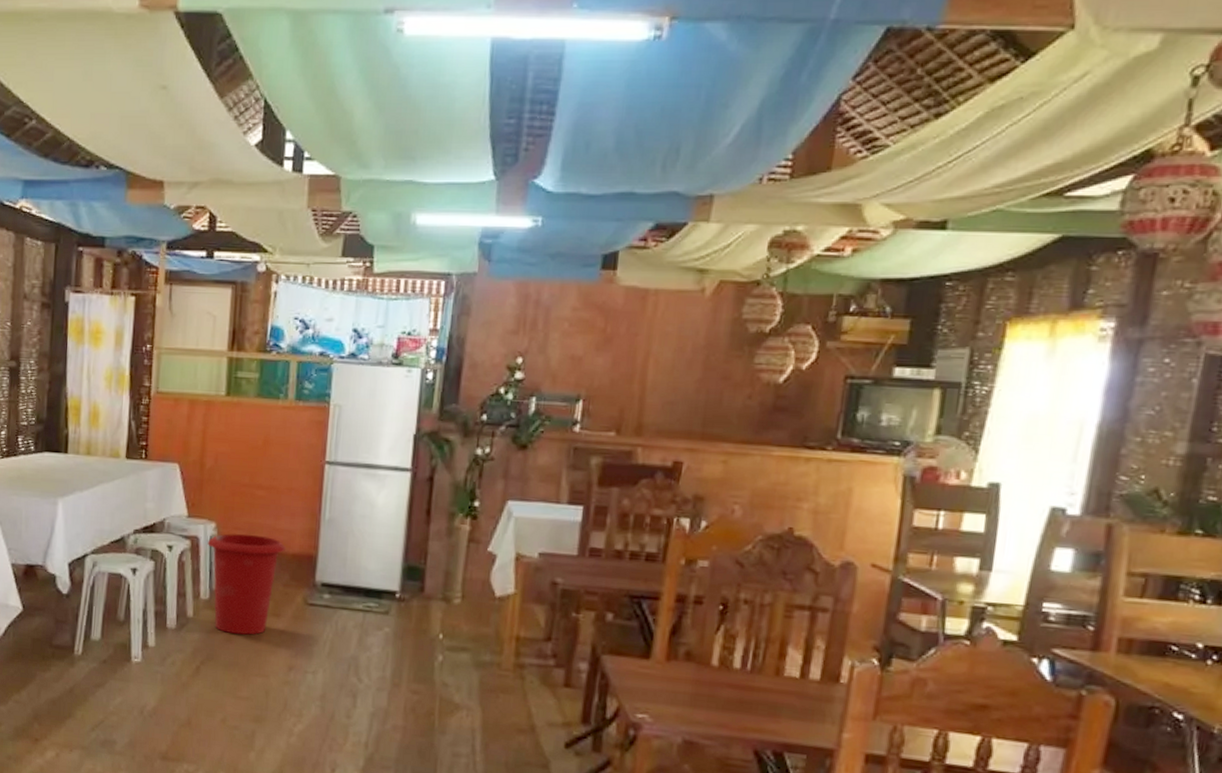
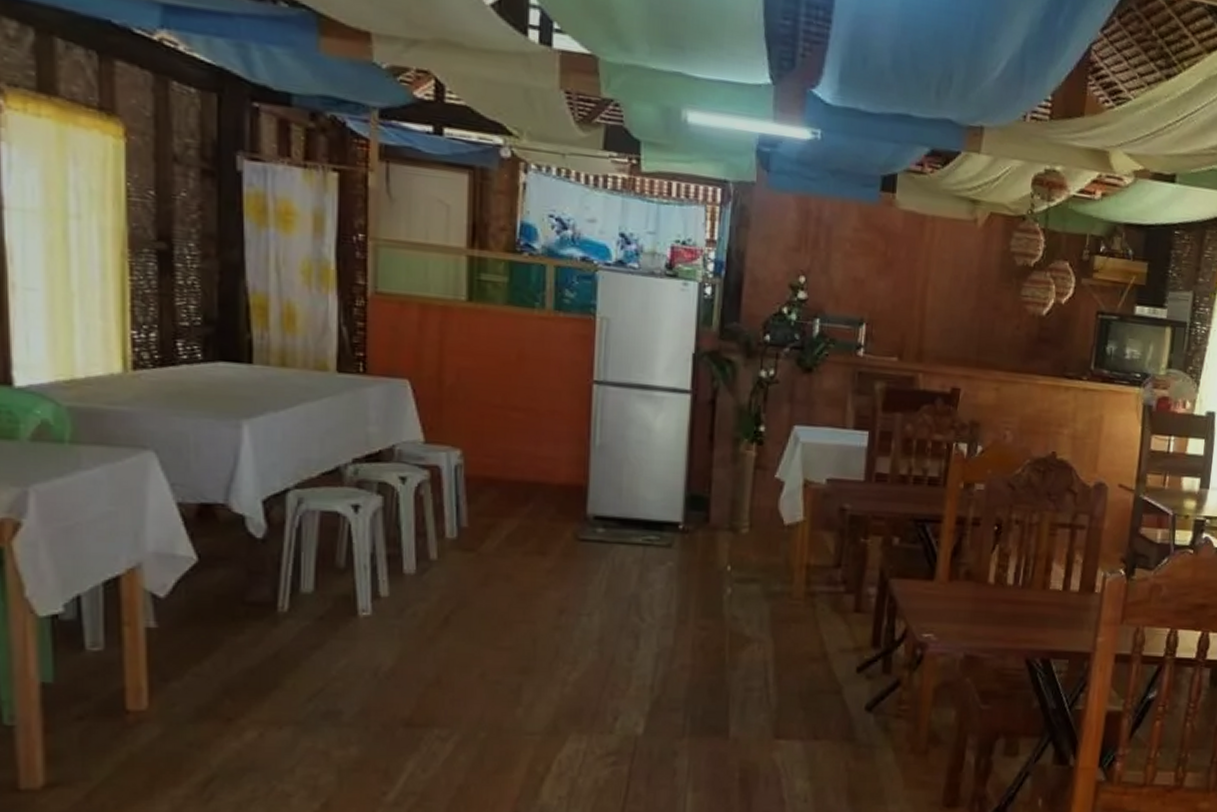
waste bin: present [208,533,285,635] -> none [452,462,549,577]

